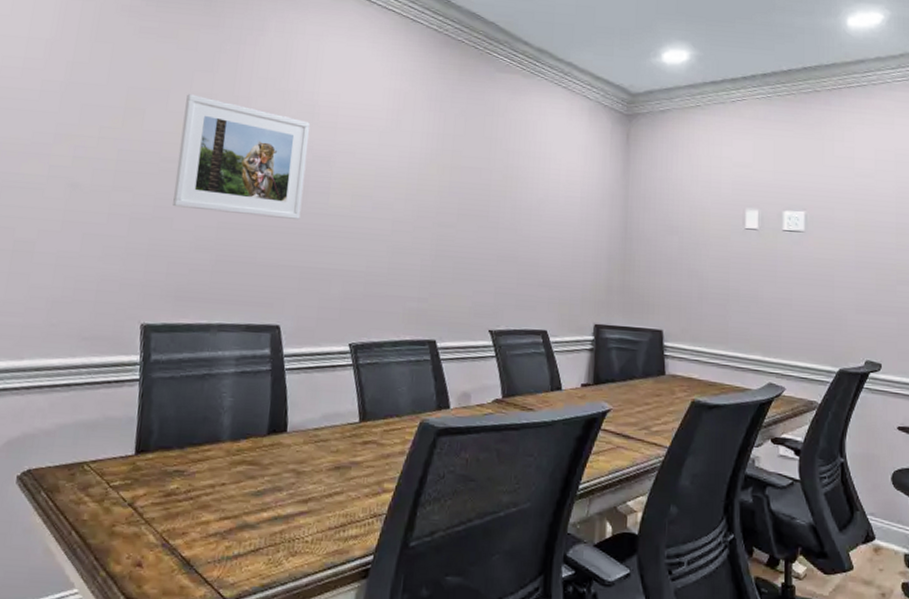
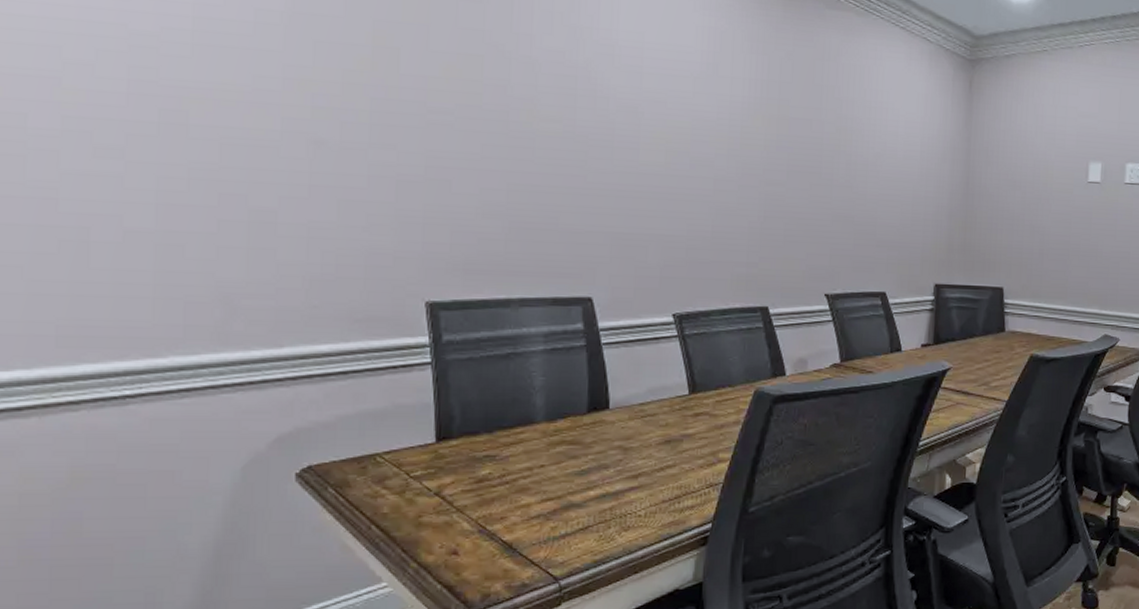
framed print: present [173,94,311,221] -> none [448,30,611,181]

